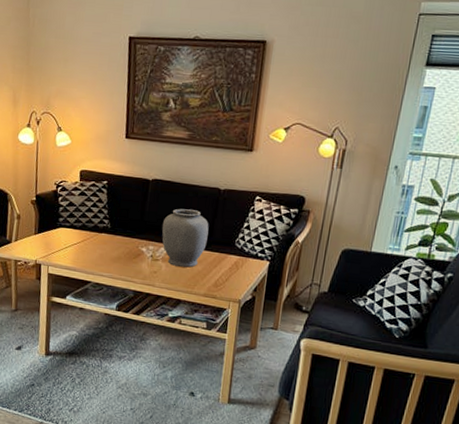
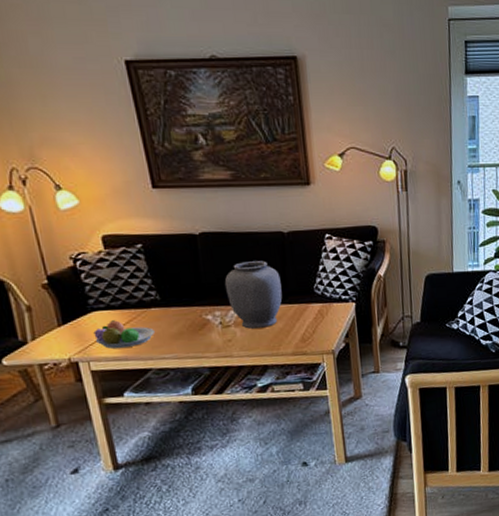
fruit bowl: none [57,237,101,261] -> present [93,320,156,349]

